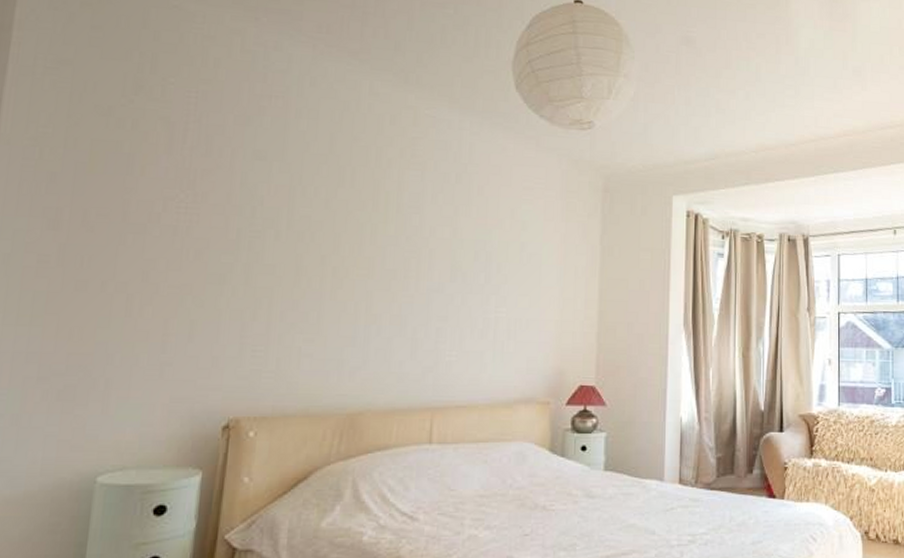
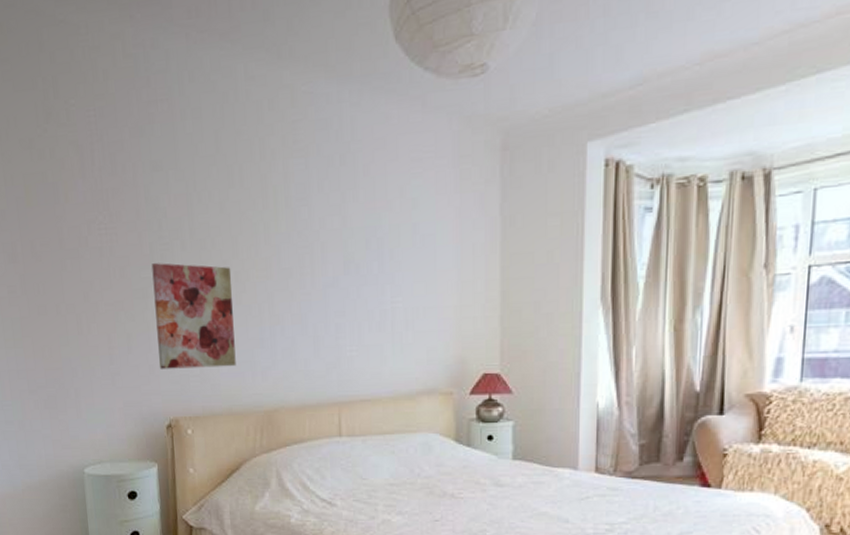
wall art: none [226,249,329,364] -> present [151,263,236,369]

